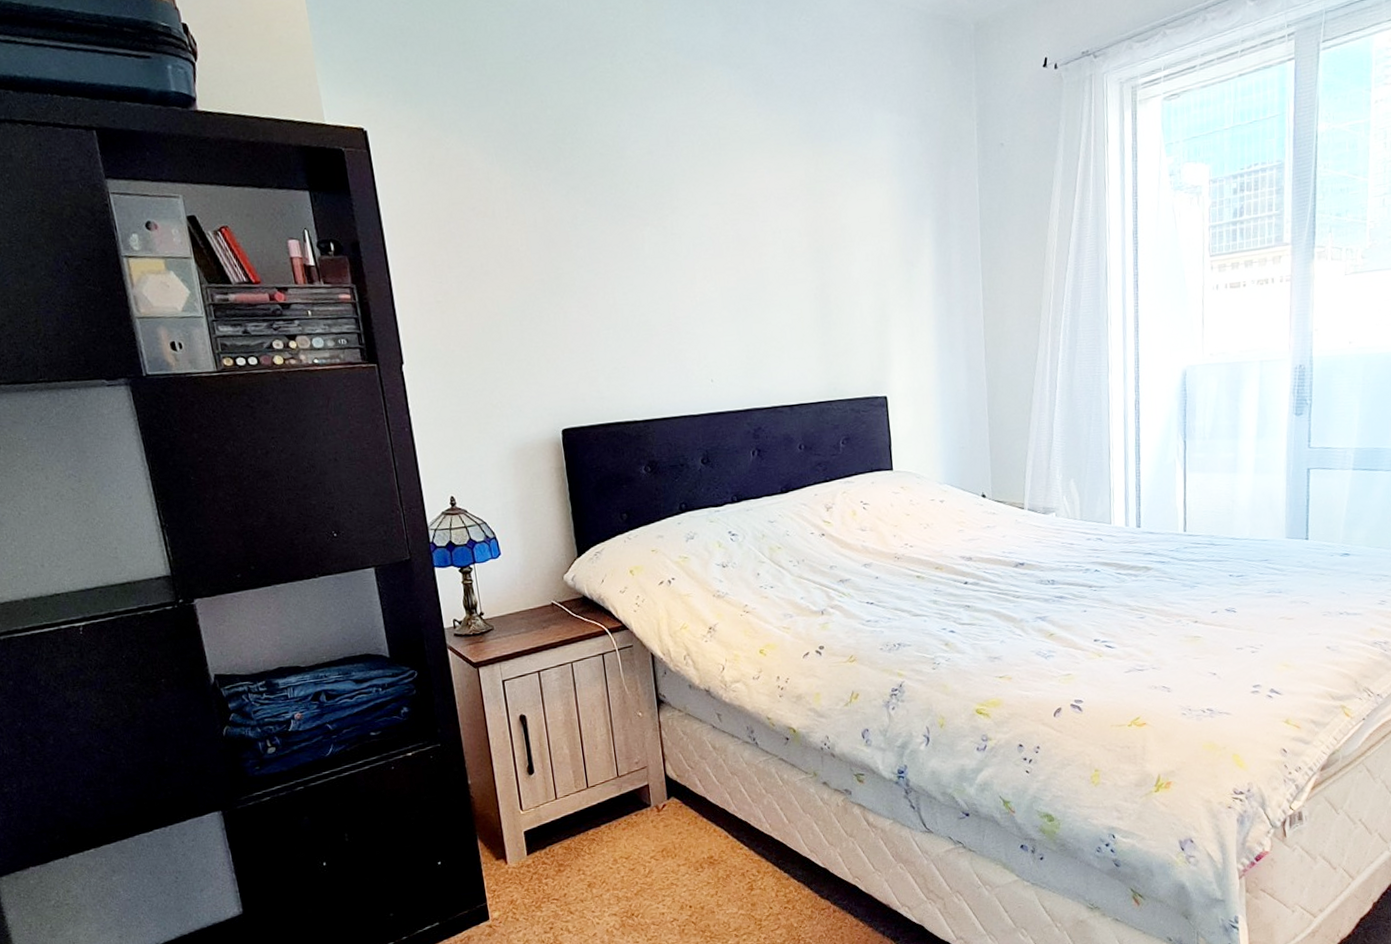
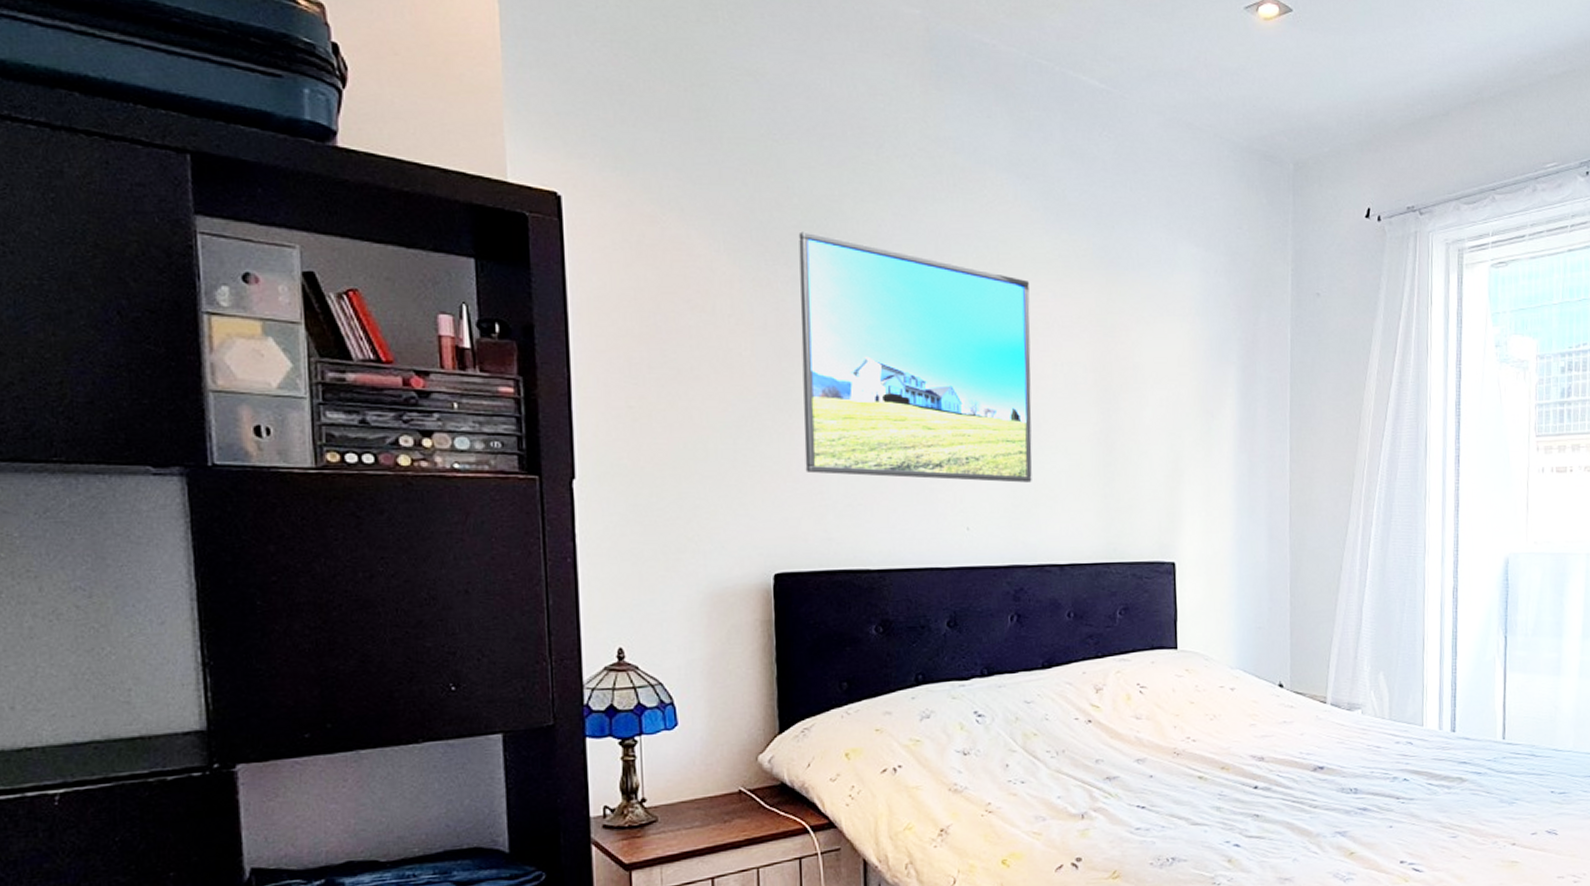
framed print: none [554,138,762,345] -> present [798,231,1032,483]

